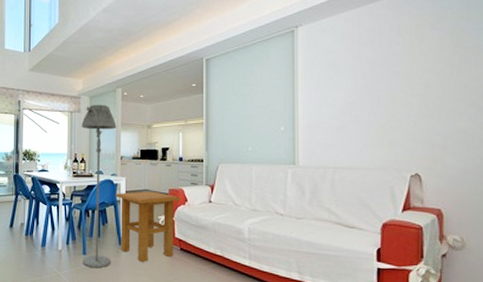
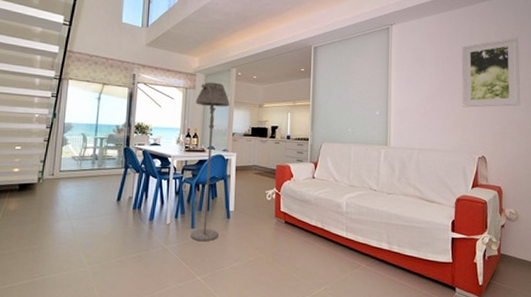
side table: present [116,191,181,262] -> none [226,166,288,235]
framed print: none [386,28,467,117] -> present [461,37,521,108]

